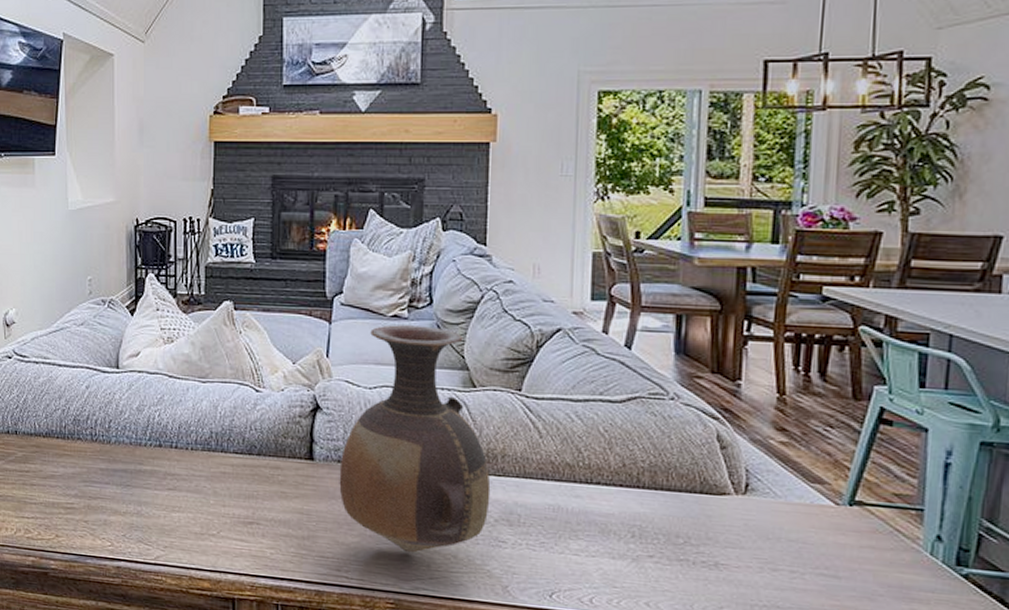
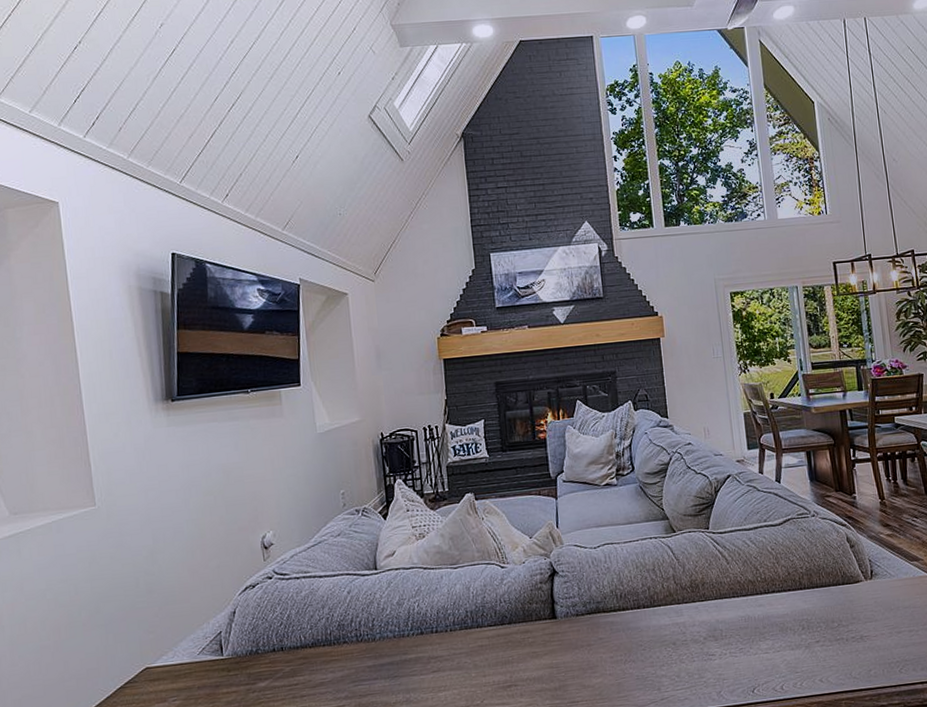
vase: present [339,325,491,553] -> none [578,489,699,682]

